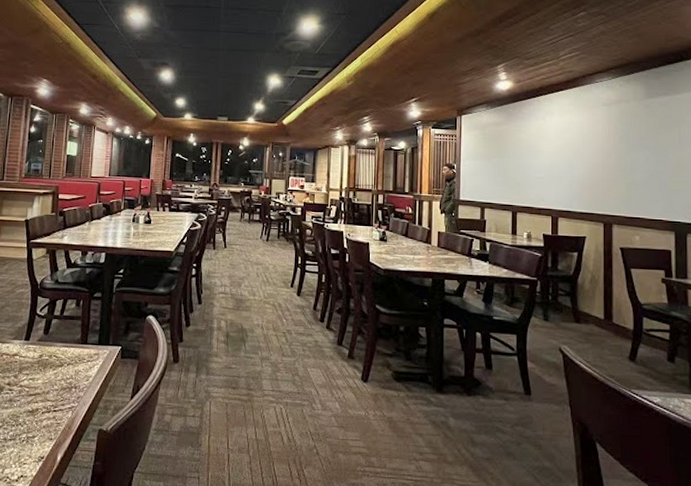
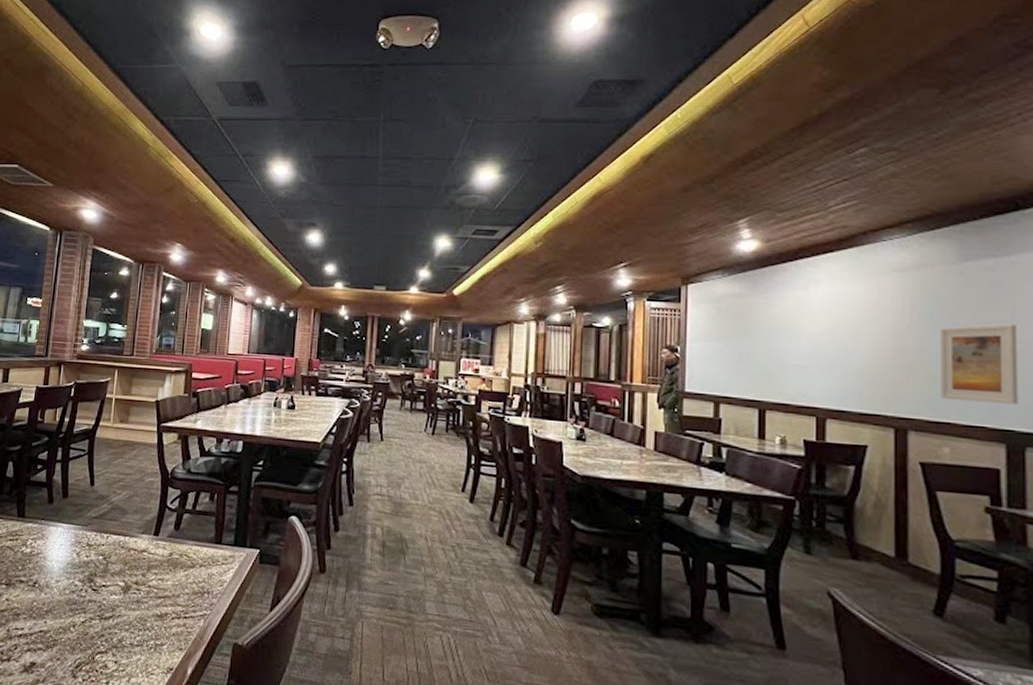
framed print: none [633,144,683,203] -> present [939,324,1019,404]

